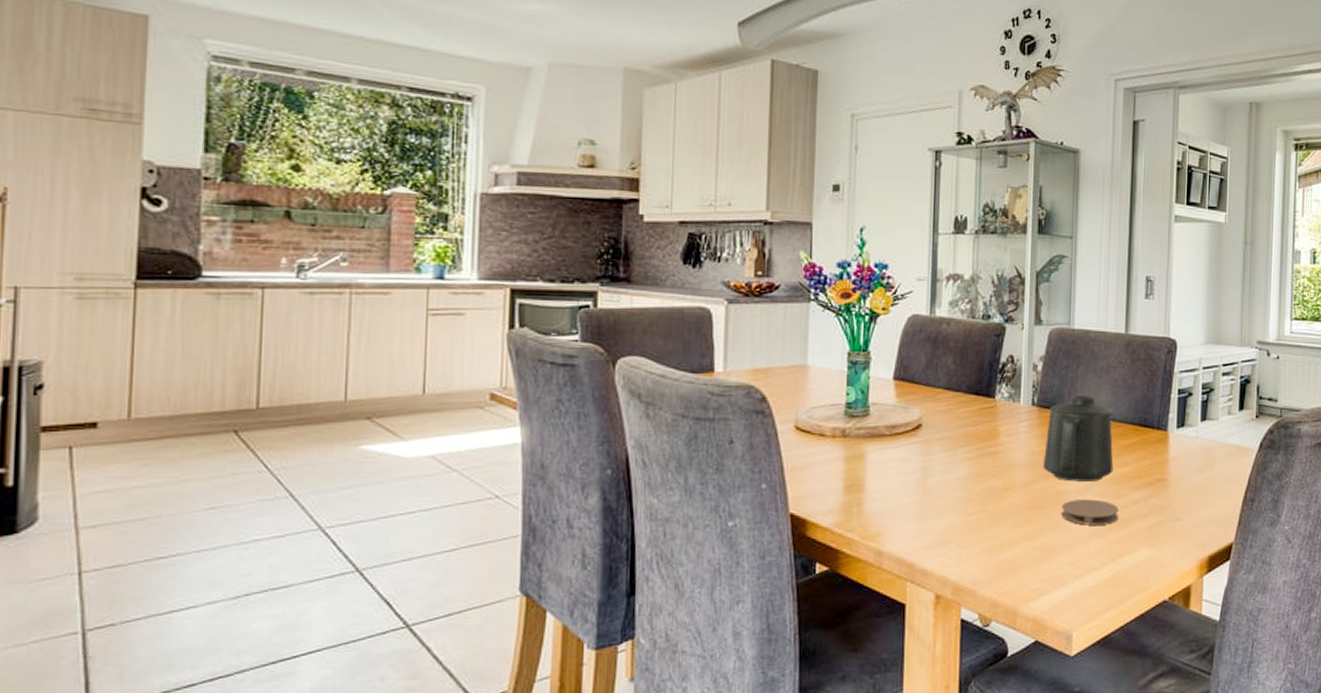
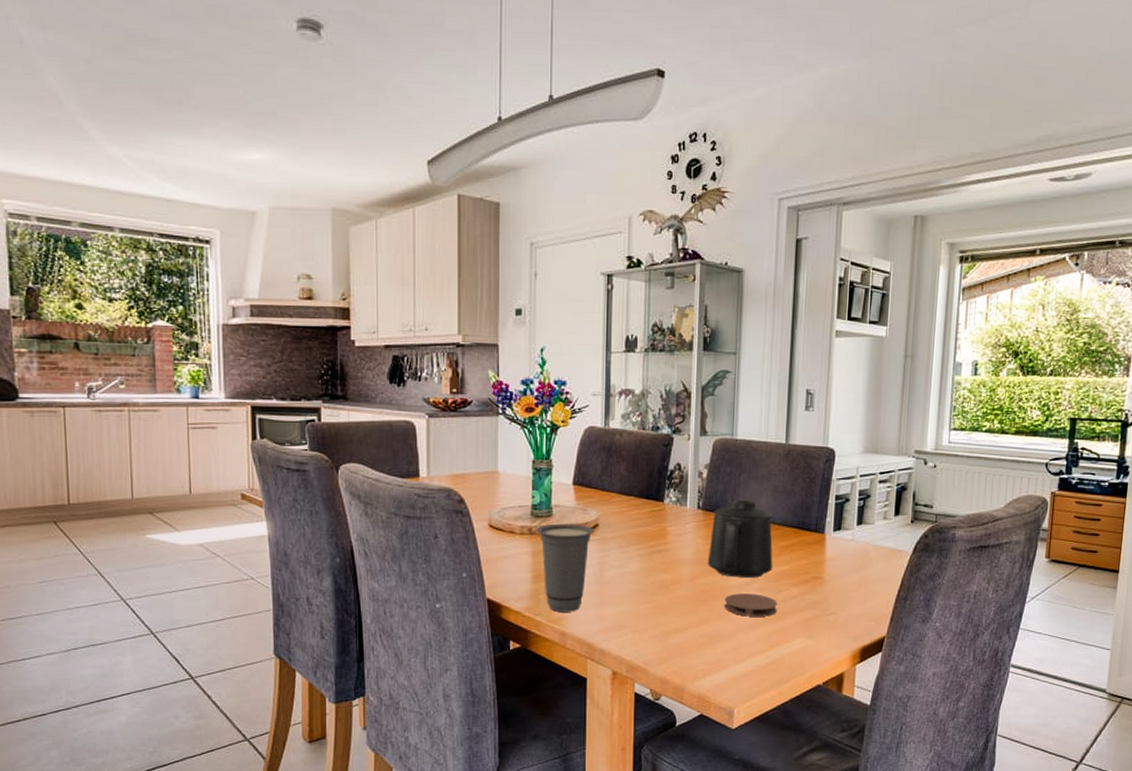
cup: none [851,424,917,527] -> present [537,523,594,612]

